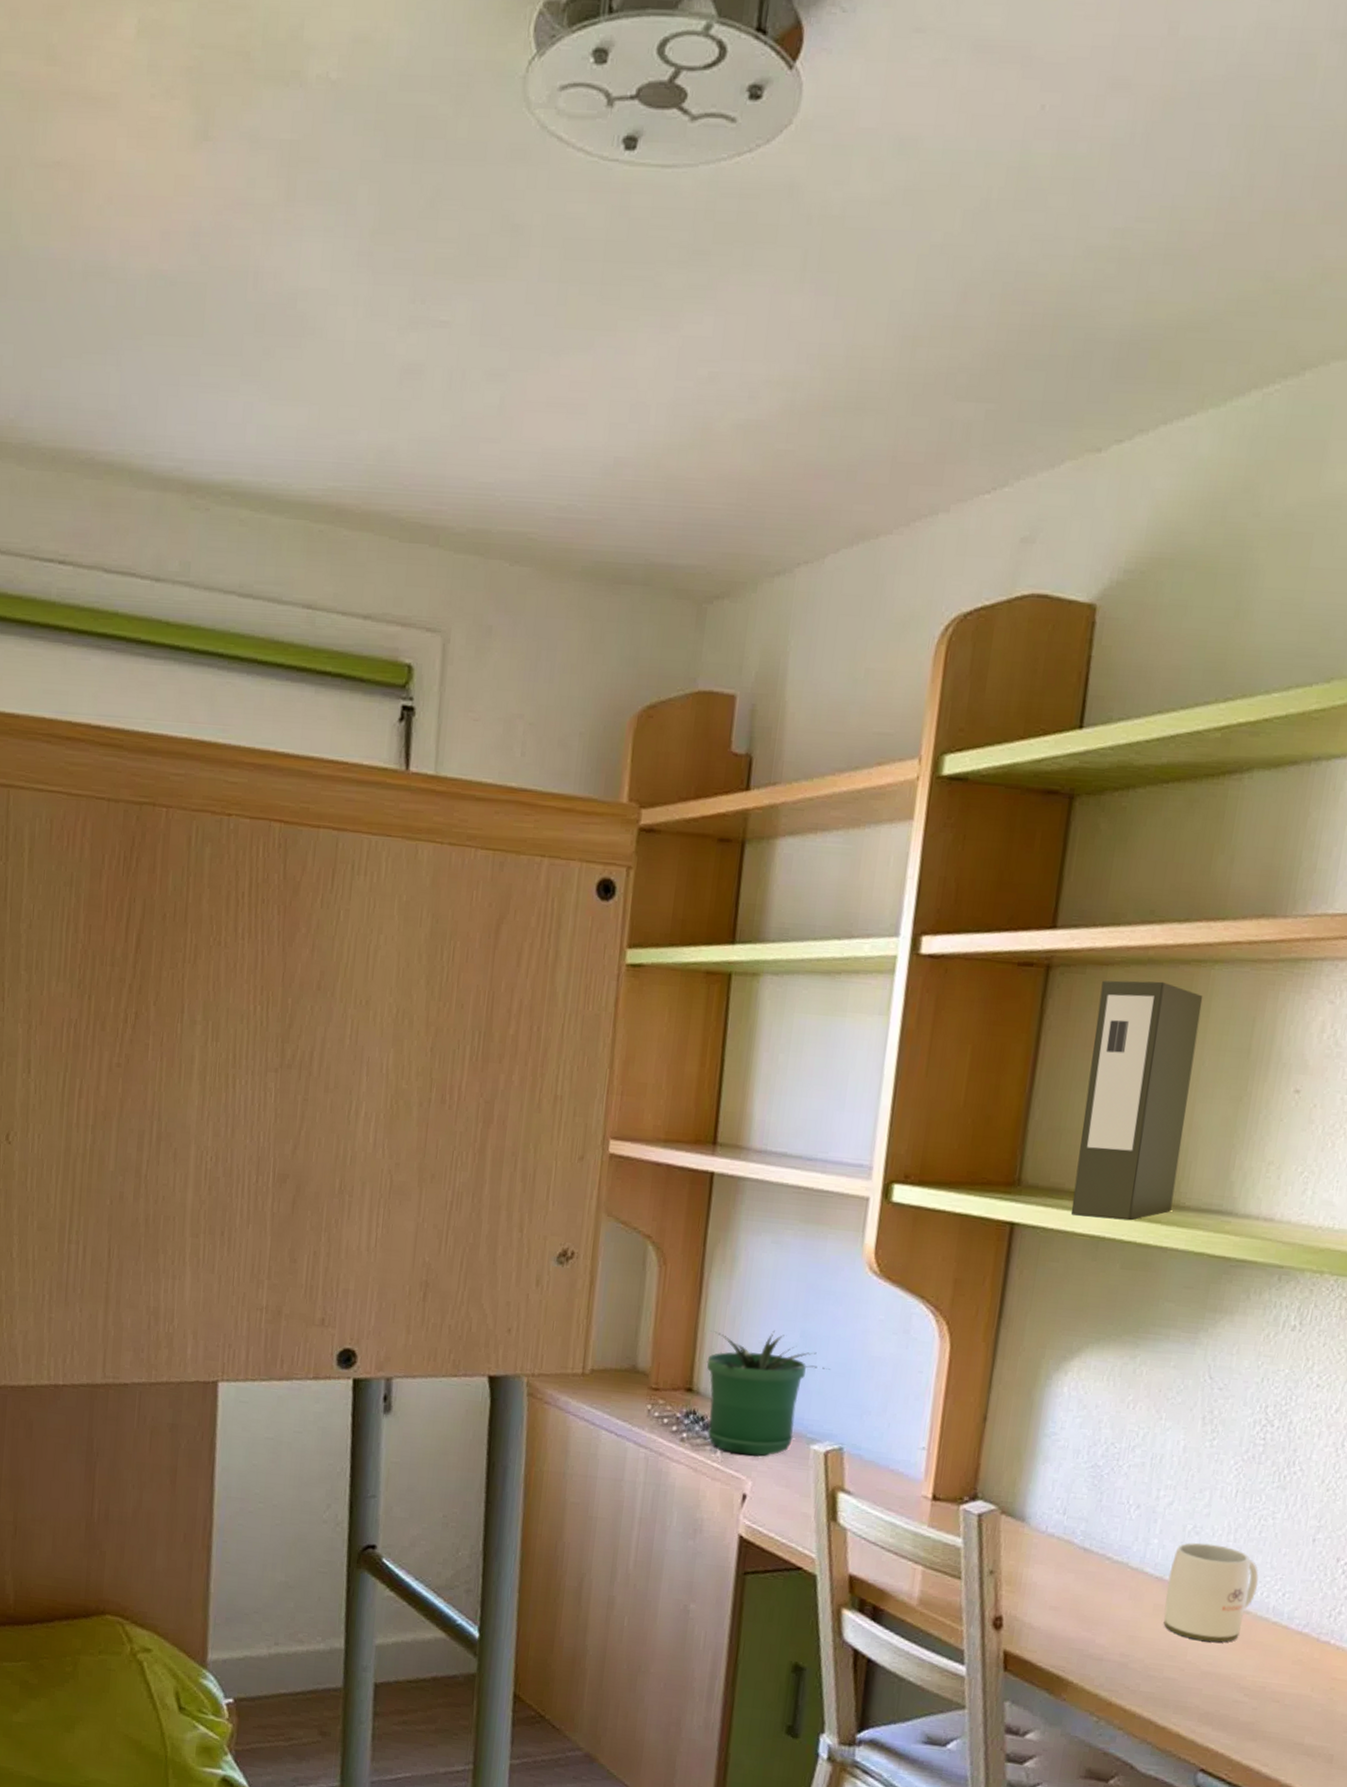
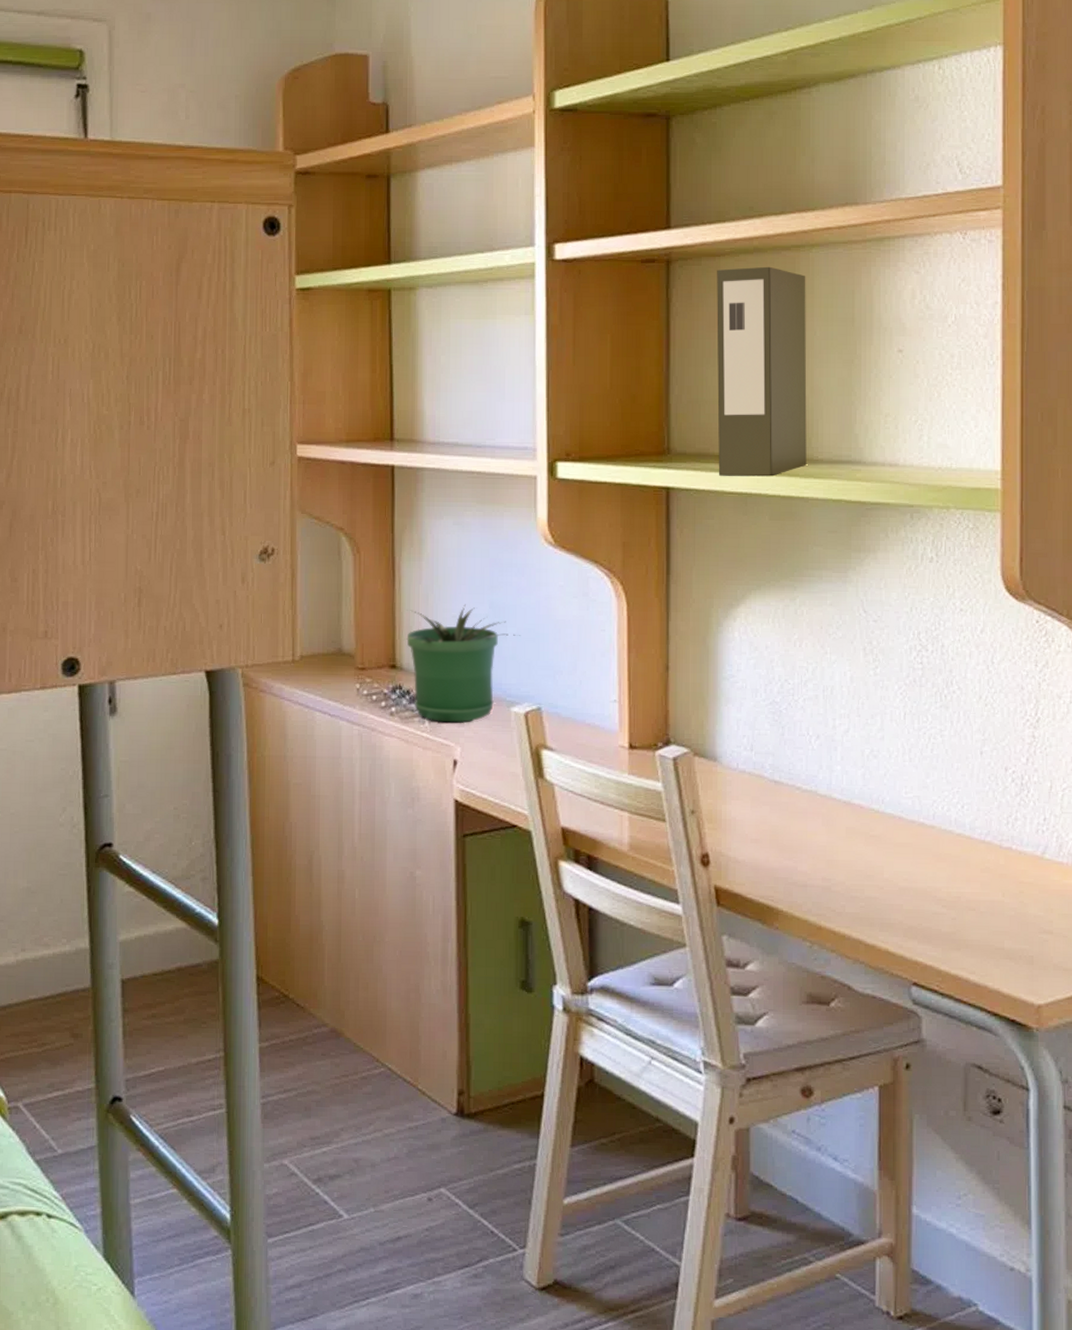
mug: present [1163,1542,1259,1642] -> none [855,765,938,859]

